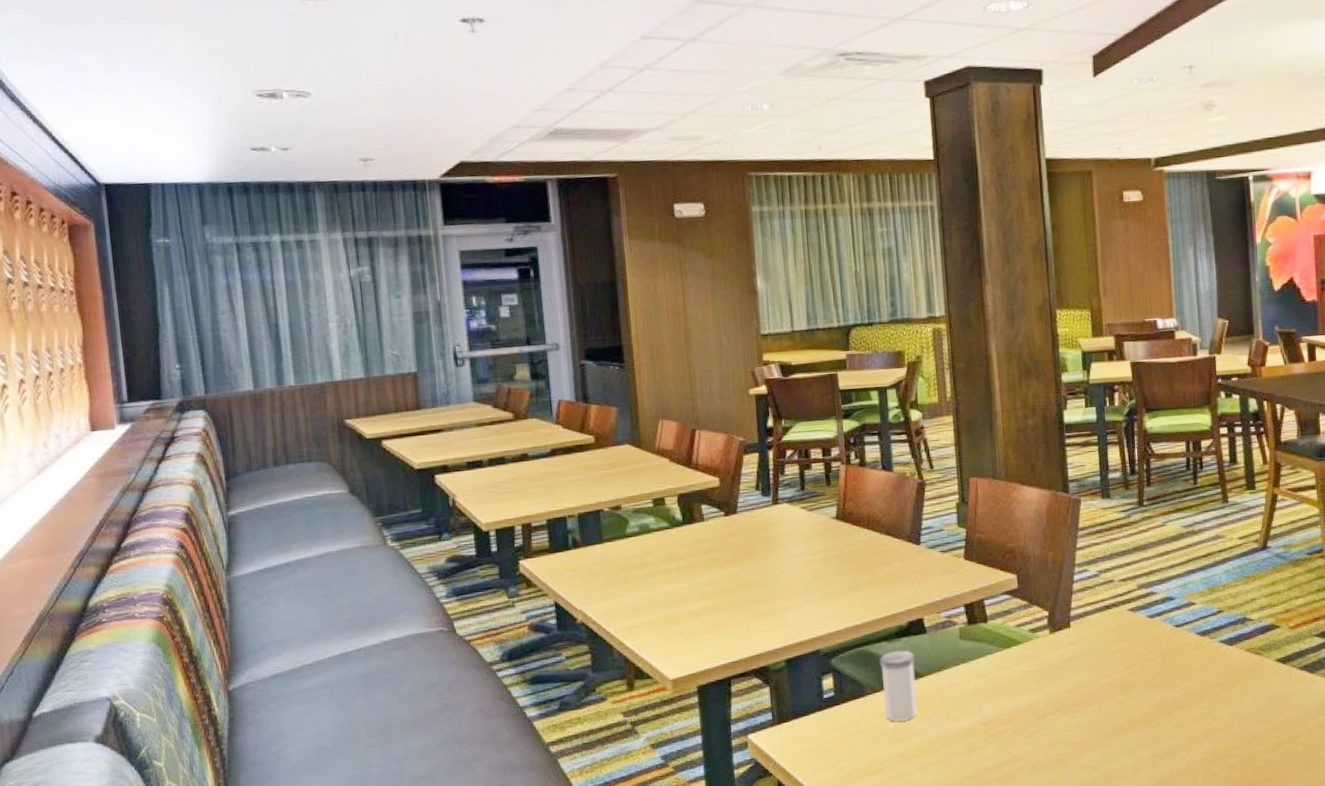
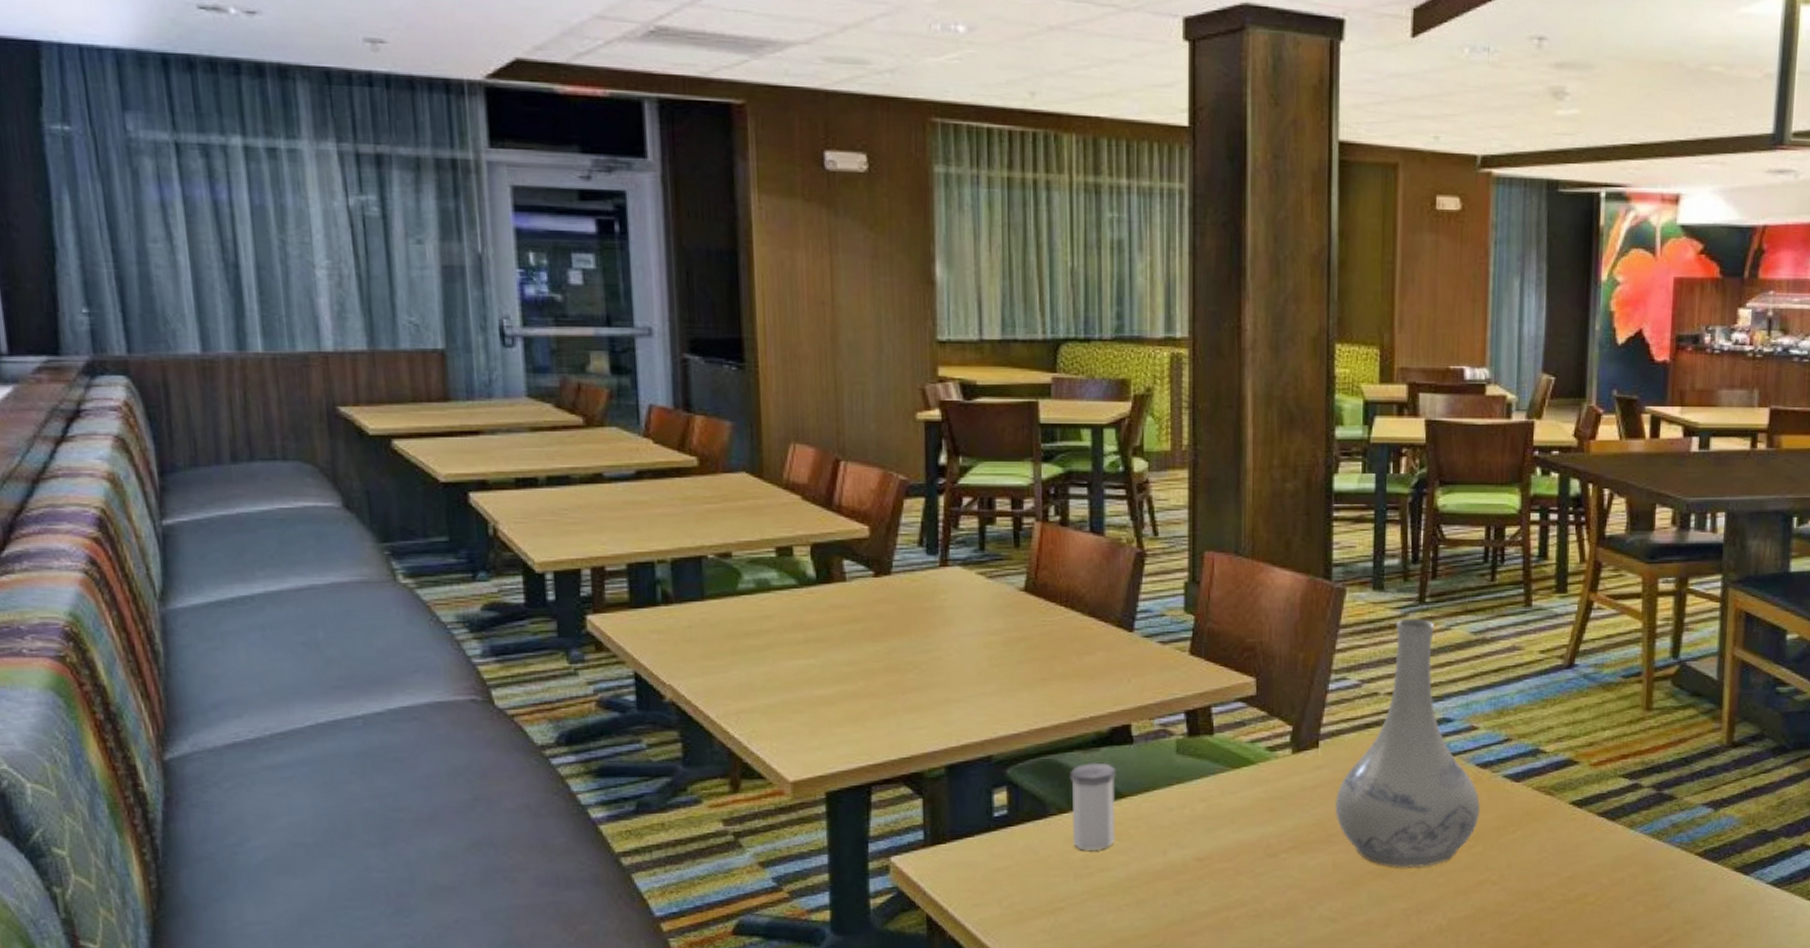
vase: none [1086,518,1204,722] -> present [1334,619,1481,869]

